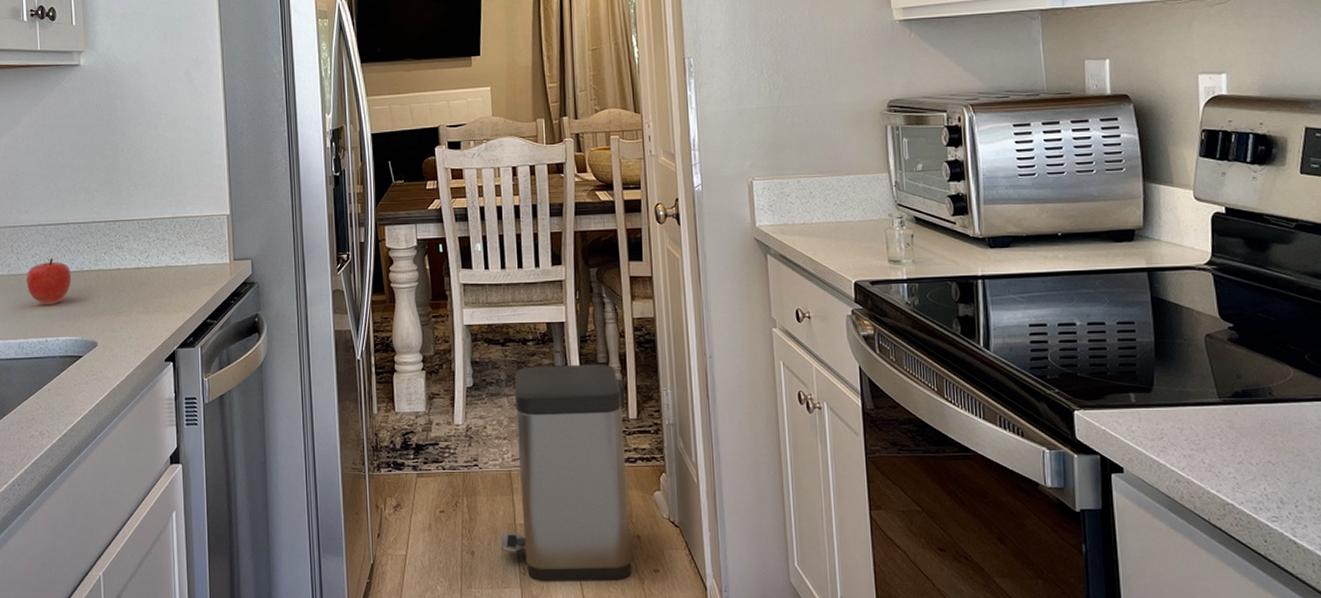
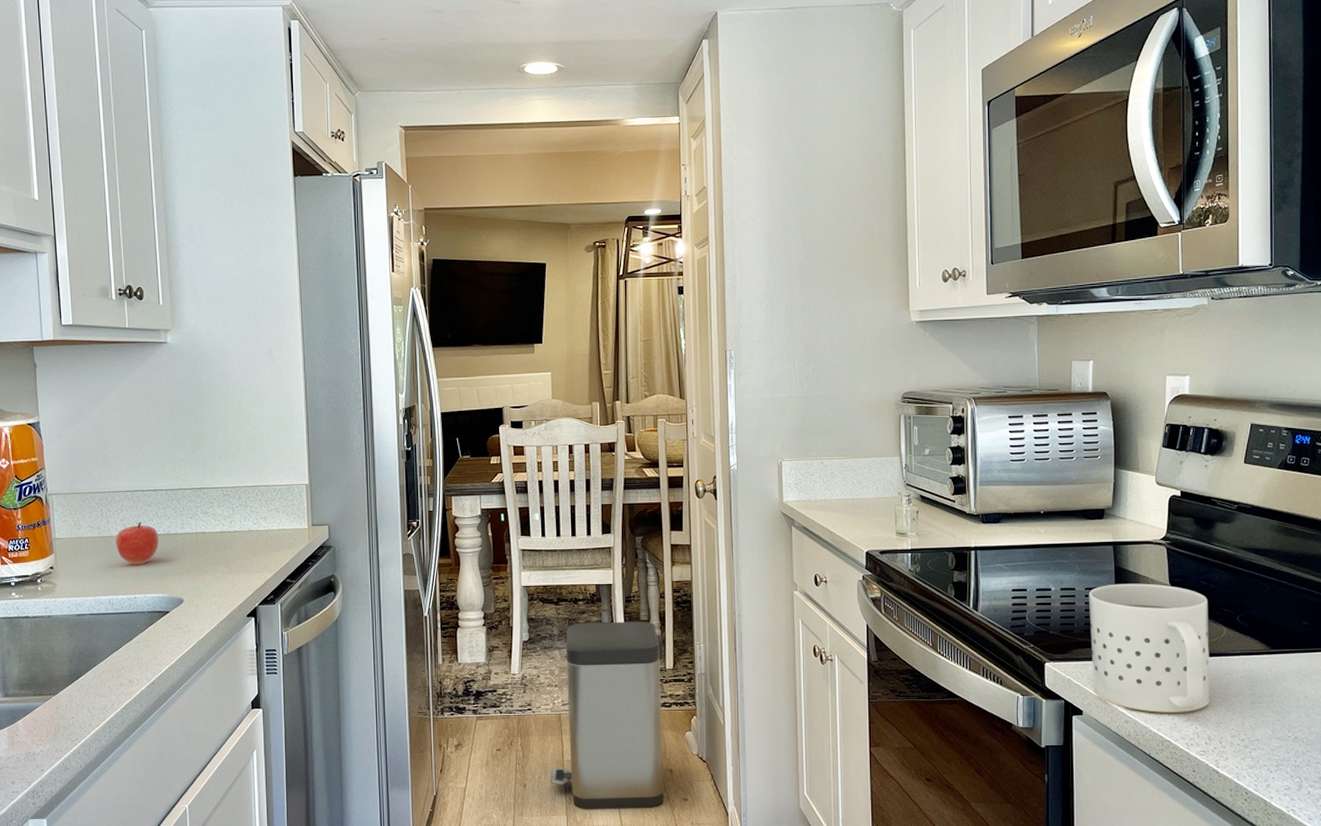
mug: none [1121,316,1280,470] -> present [1088,583,1210,713]

